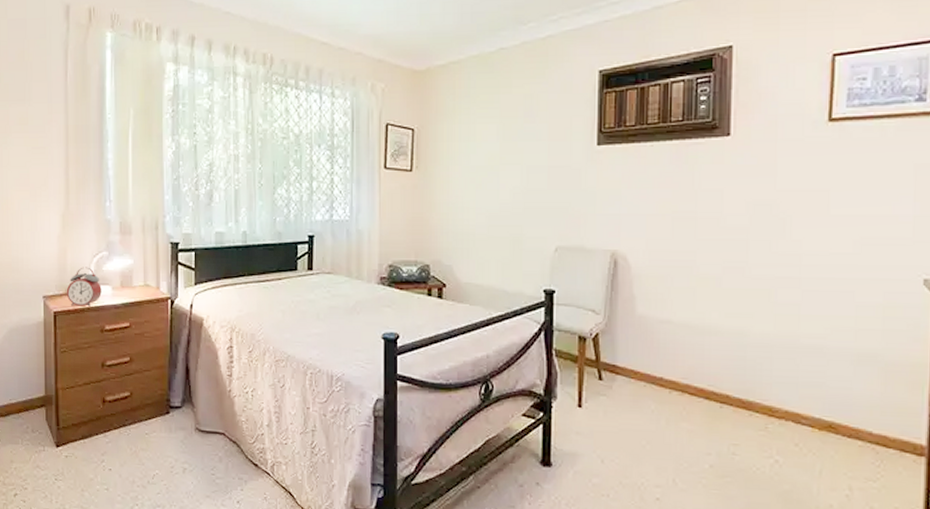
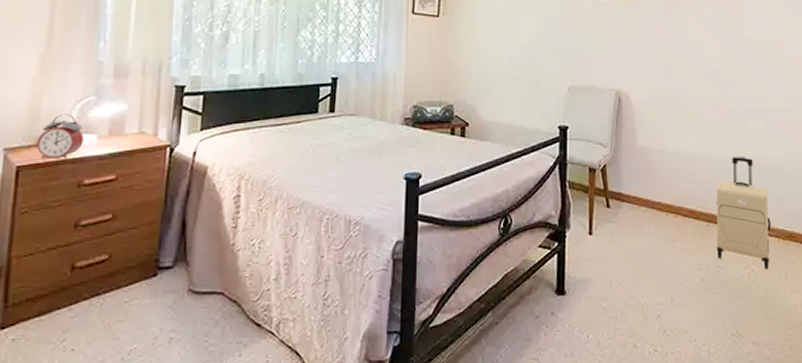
suitcase: none [731,330,804,462] -> present [716,156,771,270]

